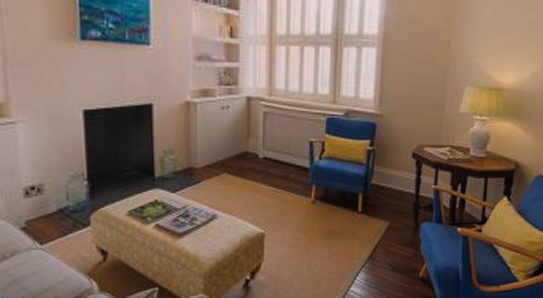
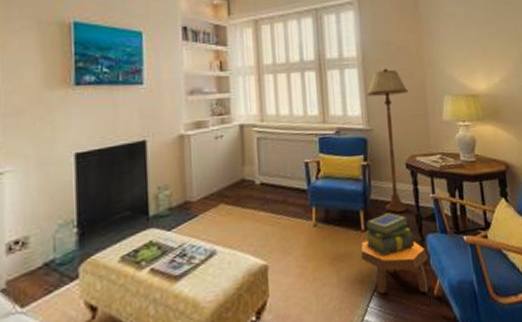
footstool: none [354,222,420,274] -> present [361,240,429,295]
stack of books: none [360,199,409,237] -> present [364,213,415,256]
floor lamp: none [383,50,428,199] -> present [367,68,408,213]

